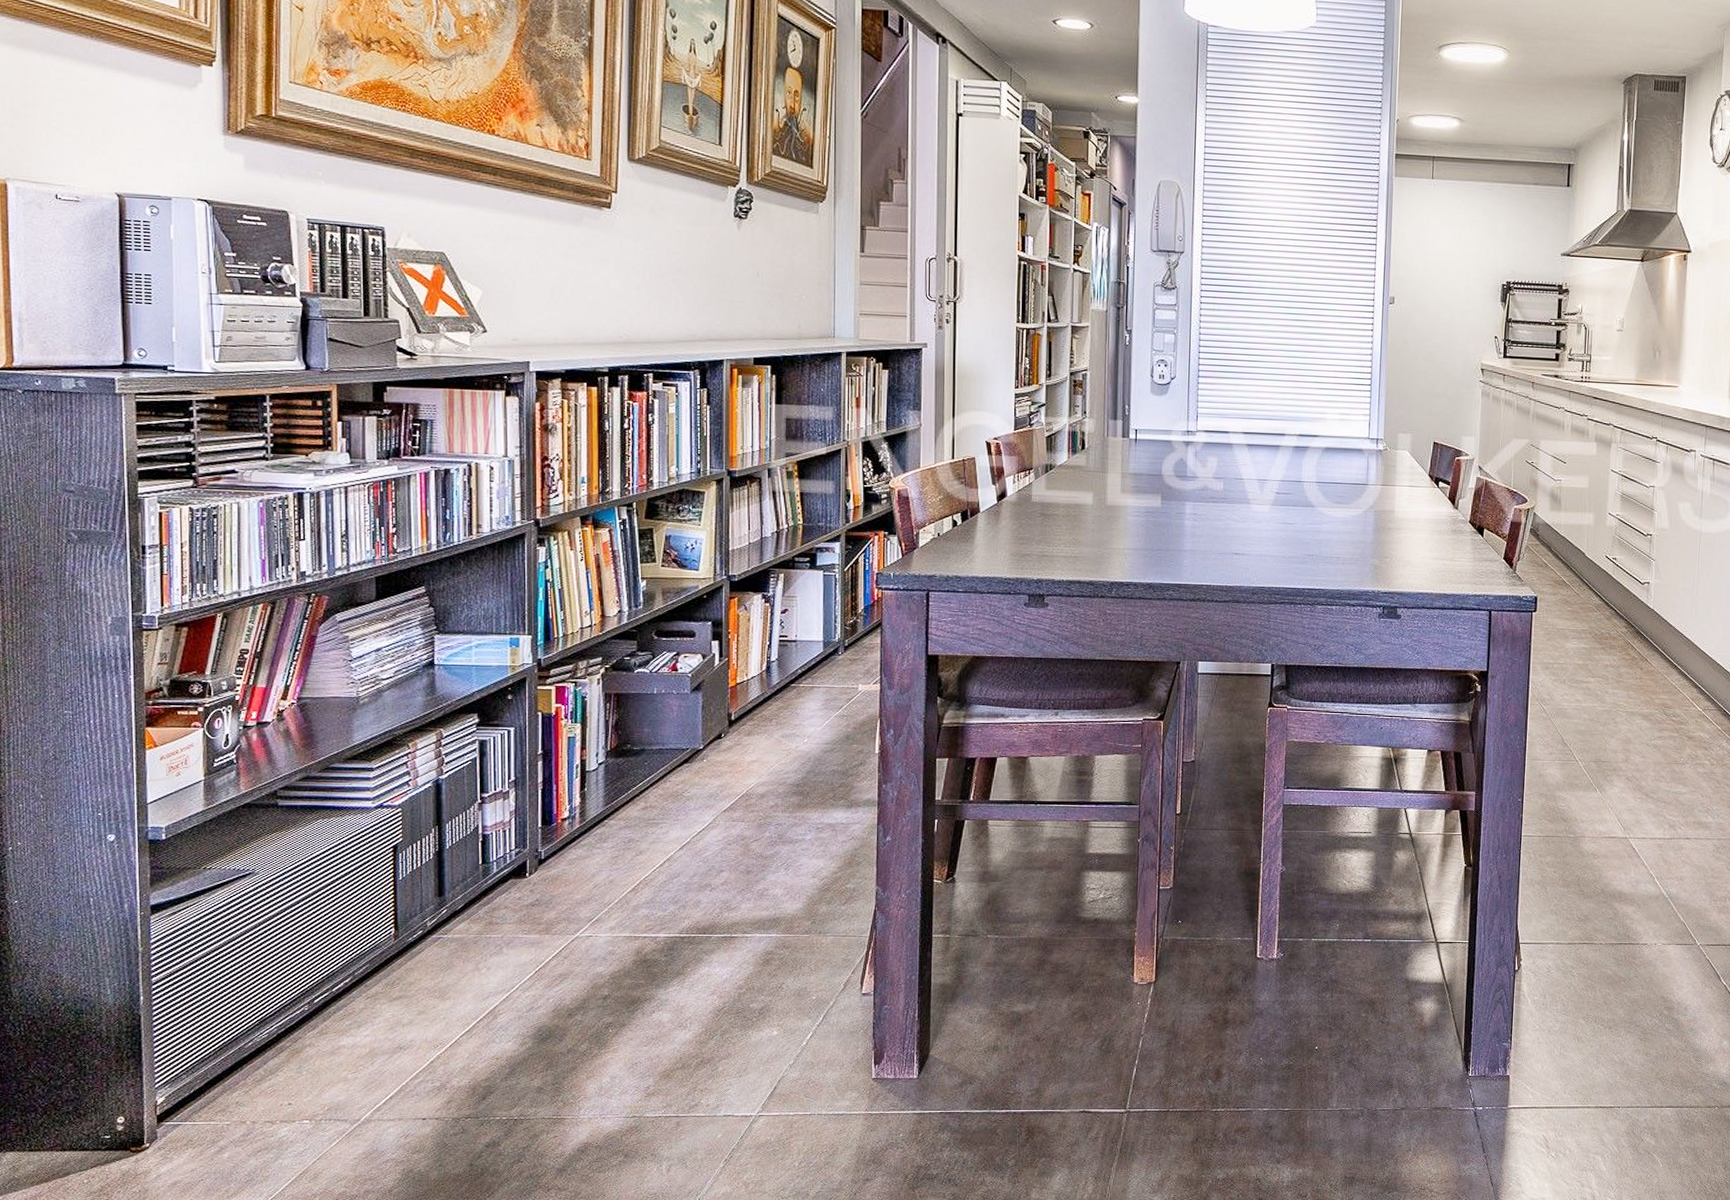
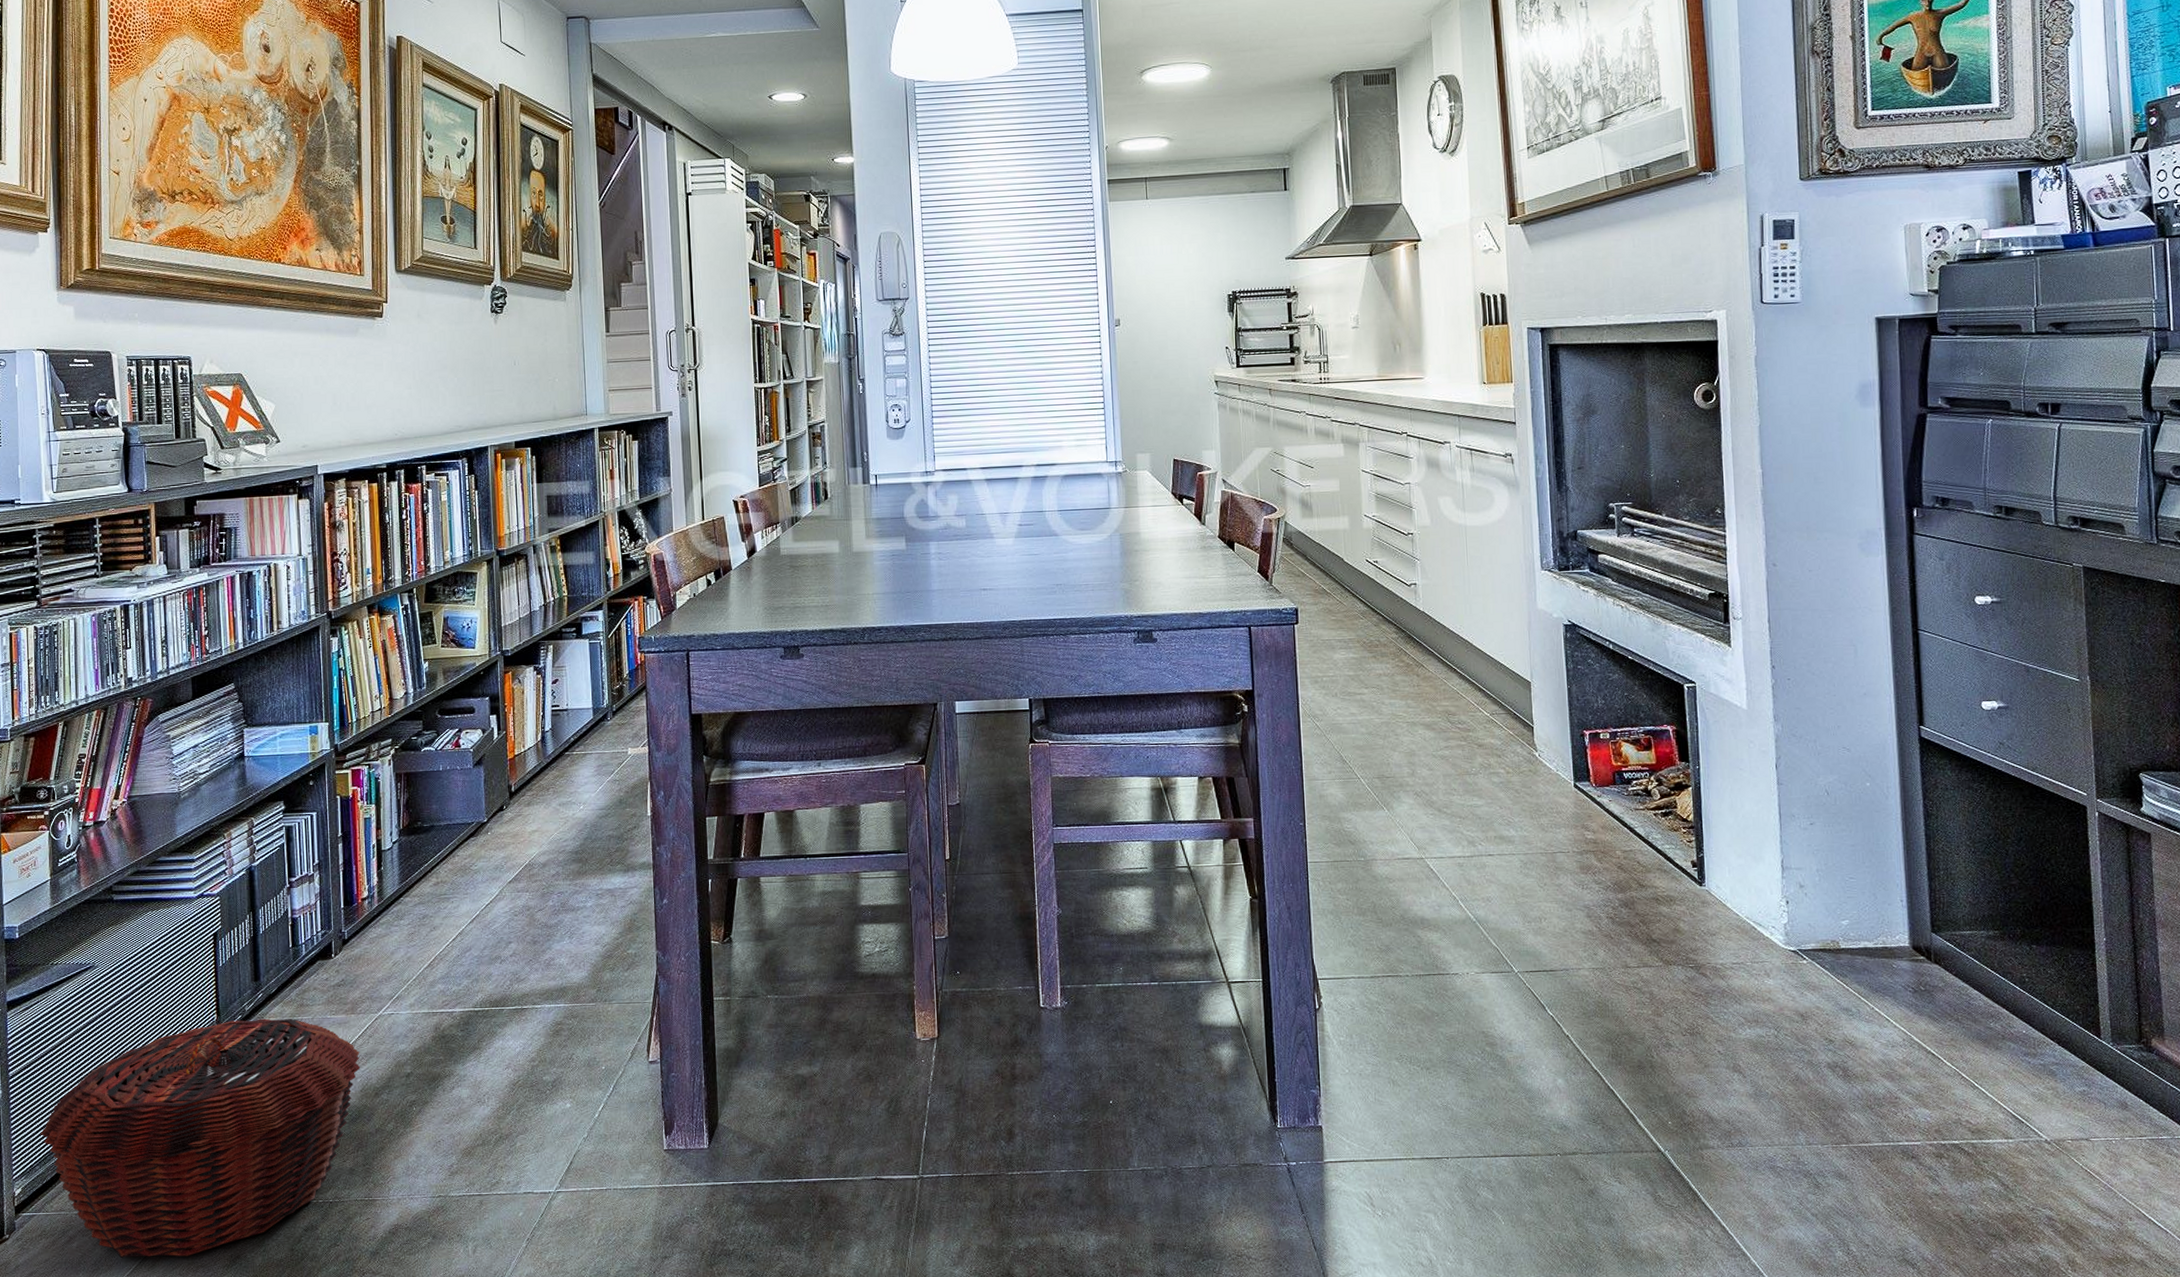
woven basket: none [187,935,554,1169] -> present [40,1018,361,1258]

